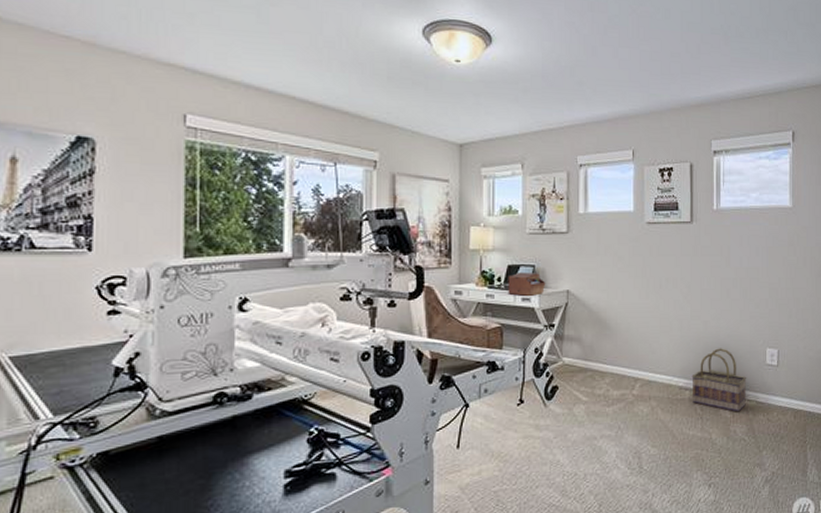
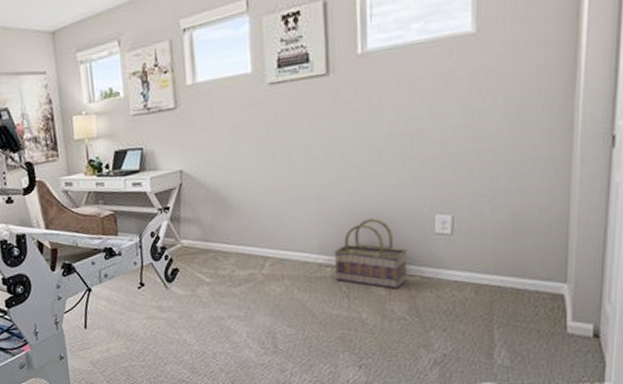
sewing box: present [508,272,546,296] -> none [116,155,157,182]

